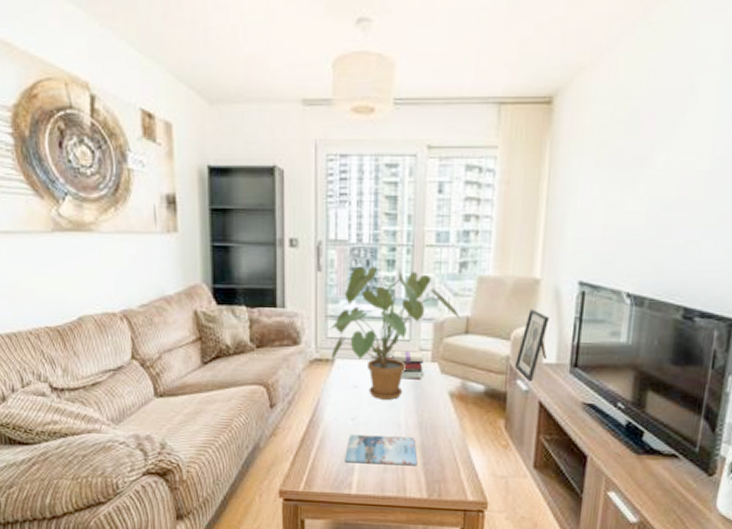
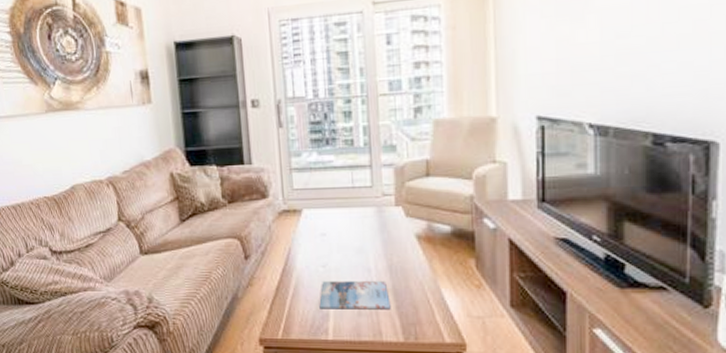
house plant: present [328,266,460,400] -> none [293,117,420,245]
books: present [388,350,424,380] -> none [353,196,389,225]
picture frame: present [514,309,549,381] -> none [479,147,513,219]

